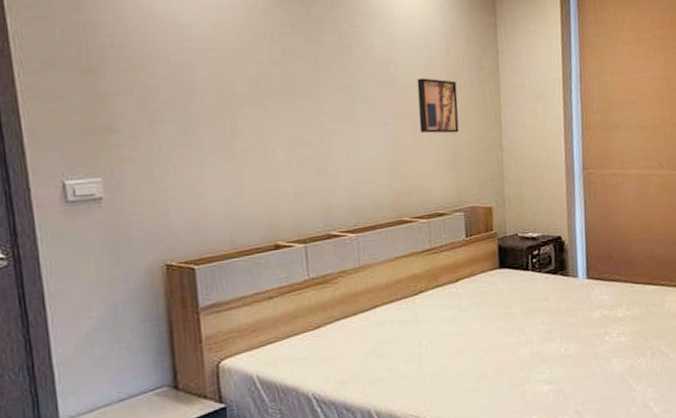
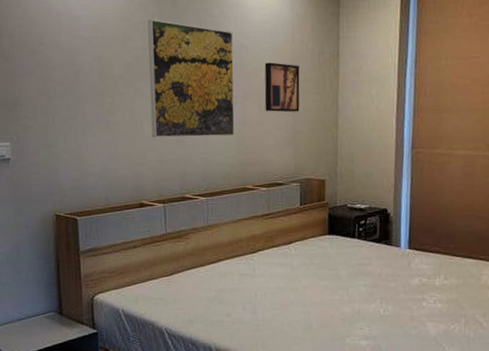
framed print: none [276,29,387,166] -> present [148,19,235,138]

